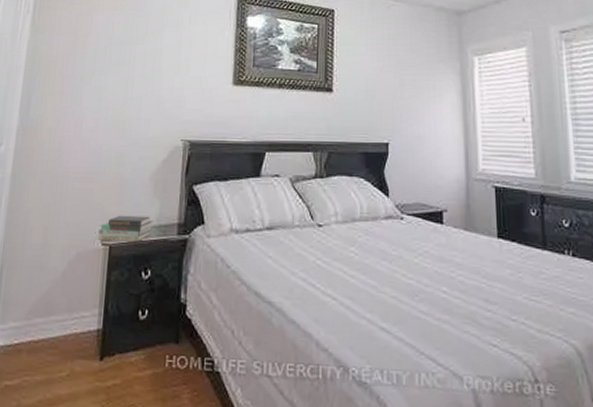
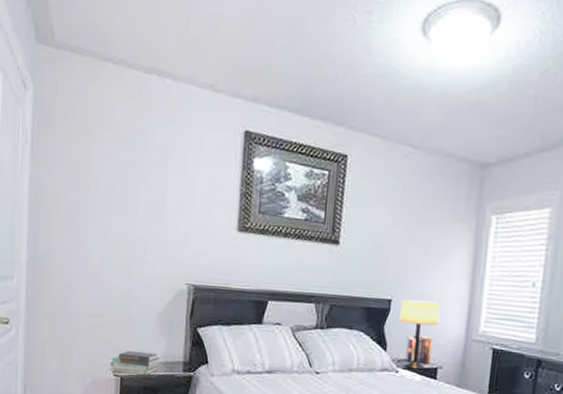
table lamp: none [398,142,438,215] -> present [399,299,441,370]
books: none [407,178,434,209] -> present [404,335,433,365]

